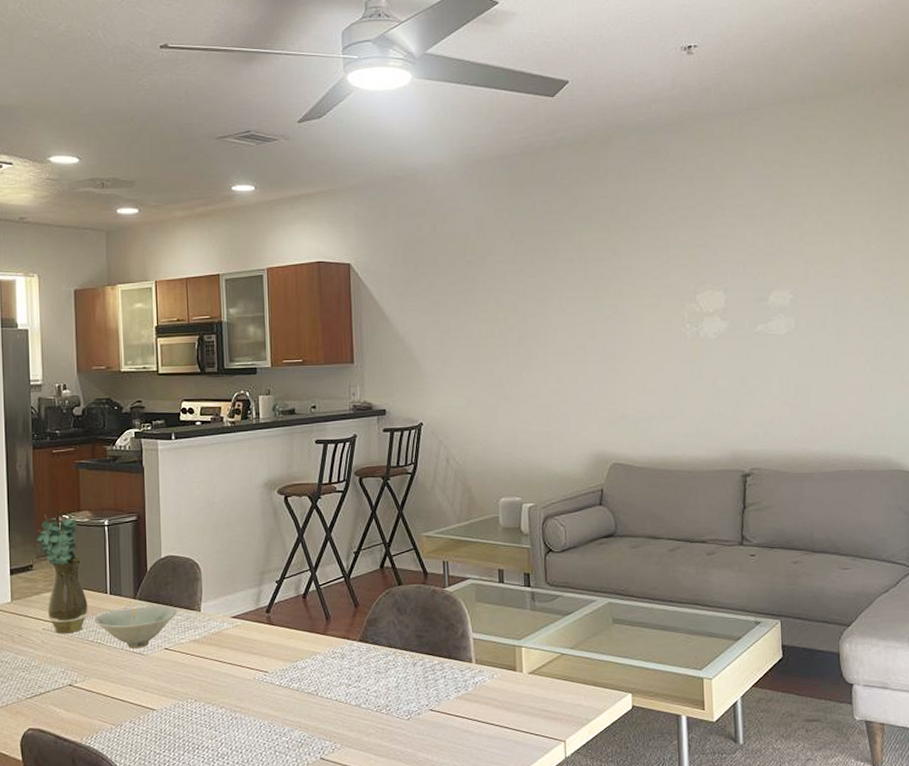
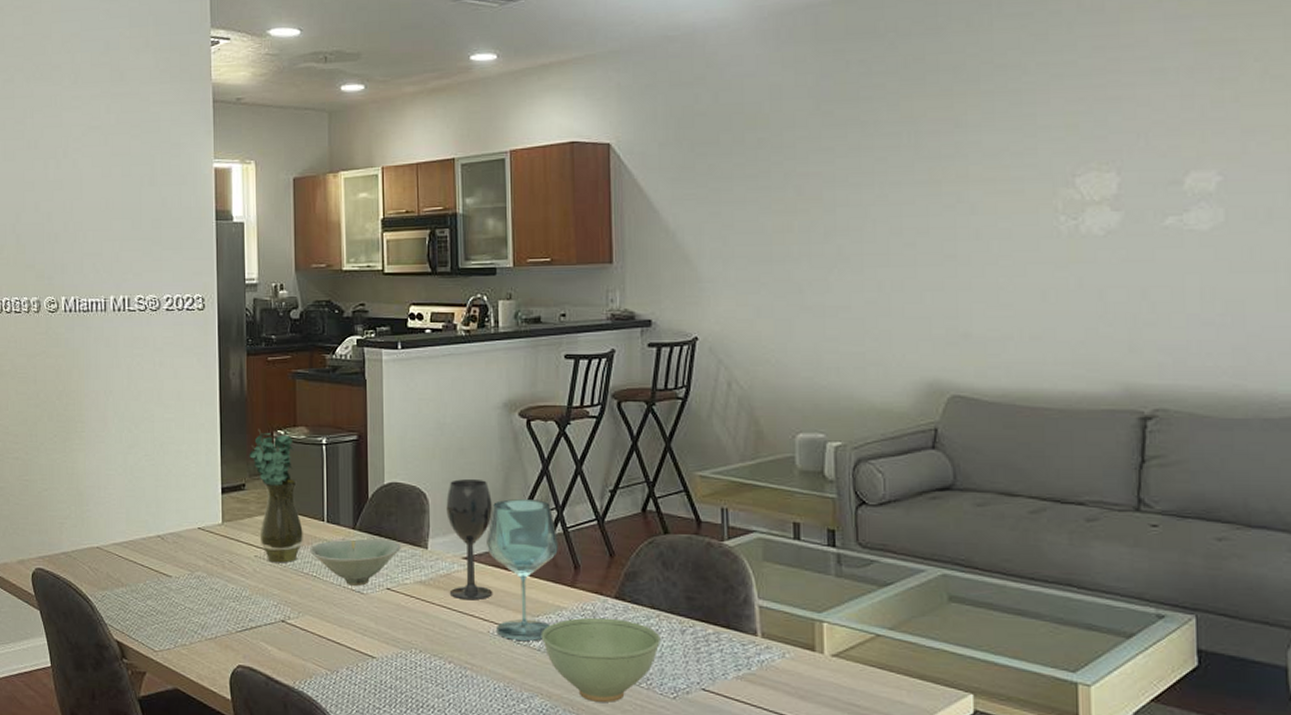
wine glass: none [216,549,258,653] -> present [446,479,493,600]
wine glass: none [252,563,313,684] -> present [487,499,559,641]
bowl: none [298,658,397,729] -> present [540,617,660,702]

